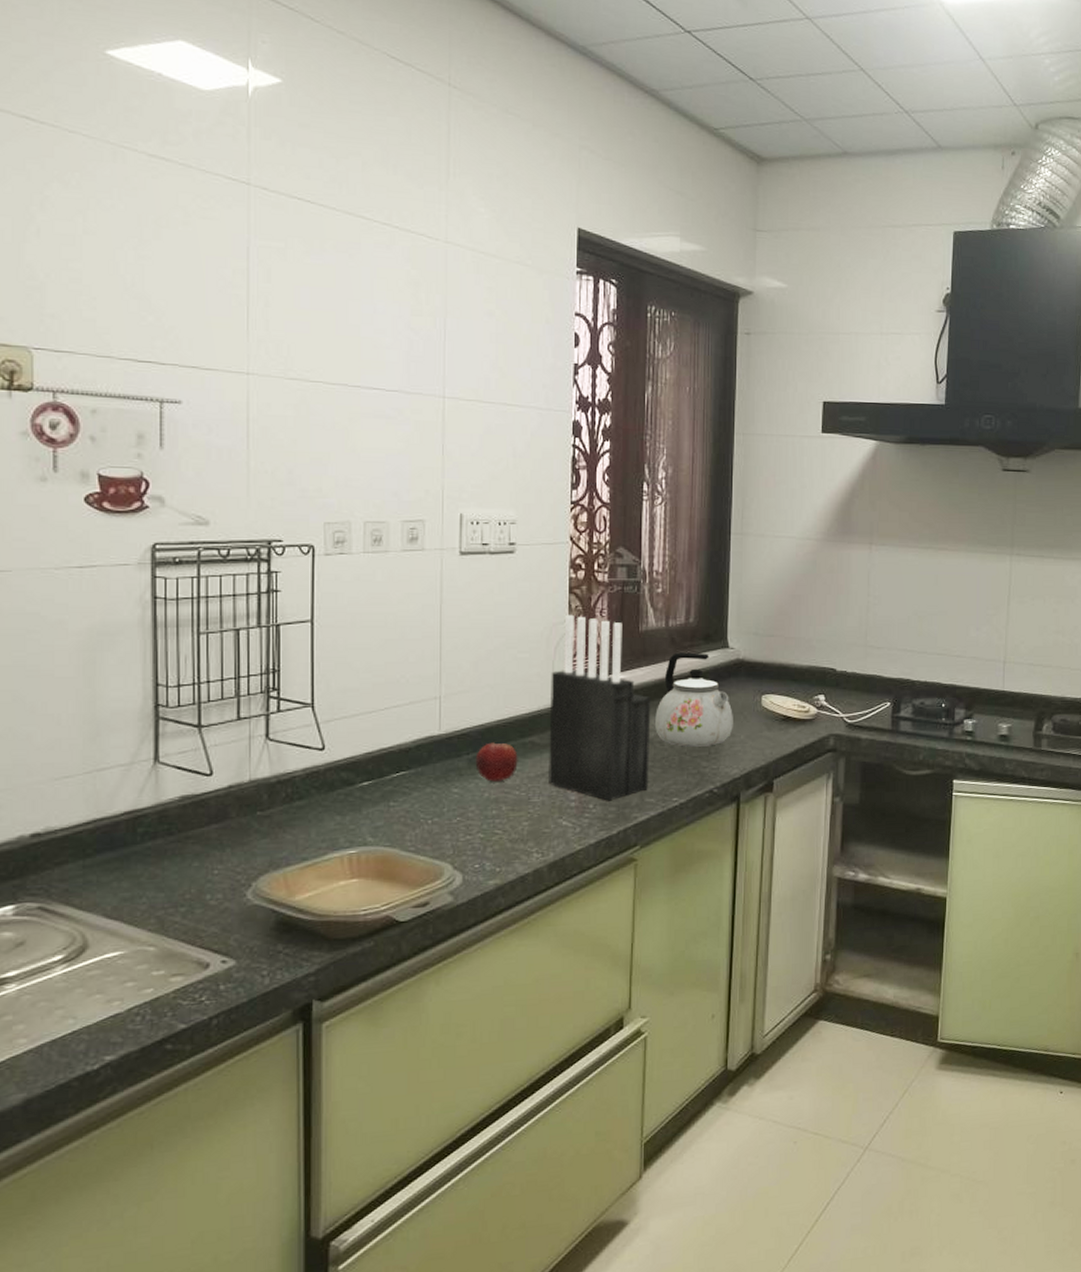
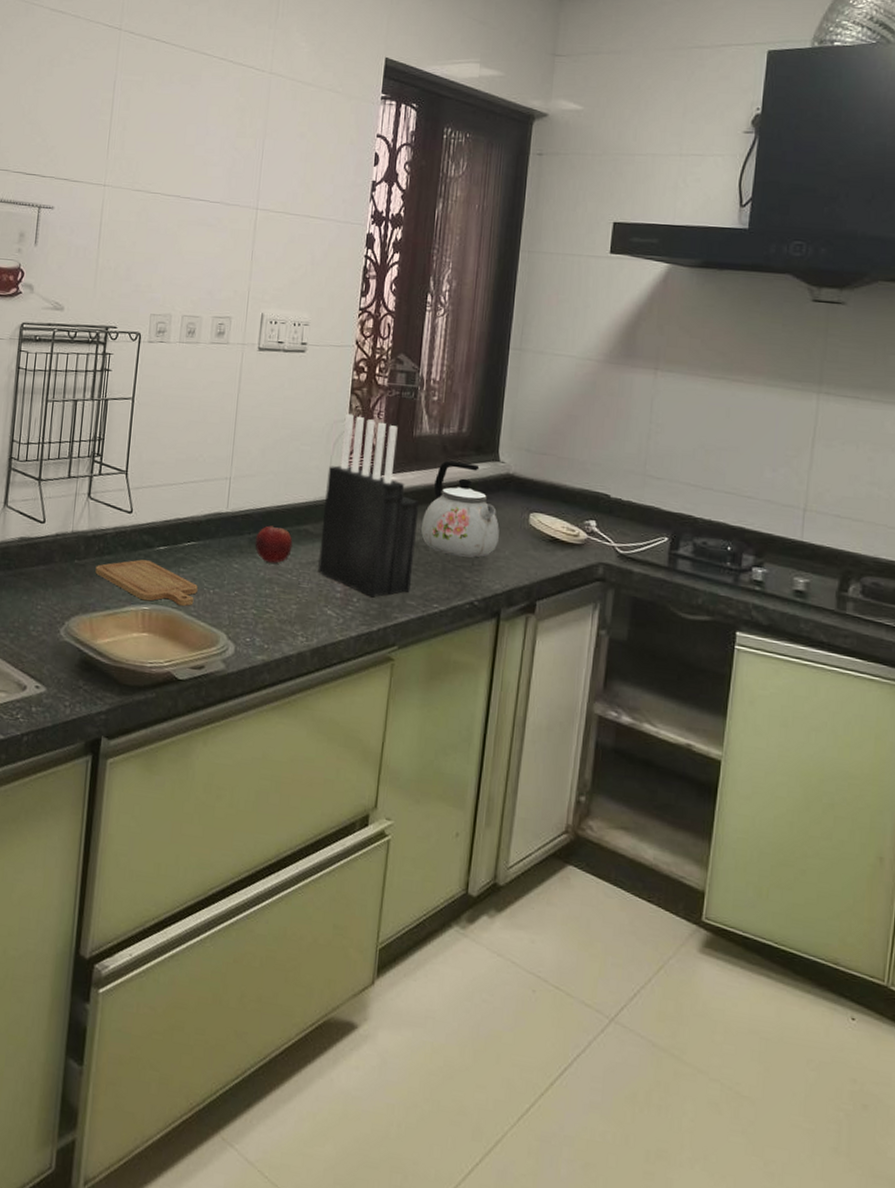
chopping board: none [285,799,413,844] -> present [95,559,198,607]

